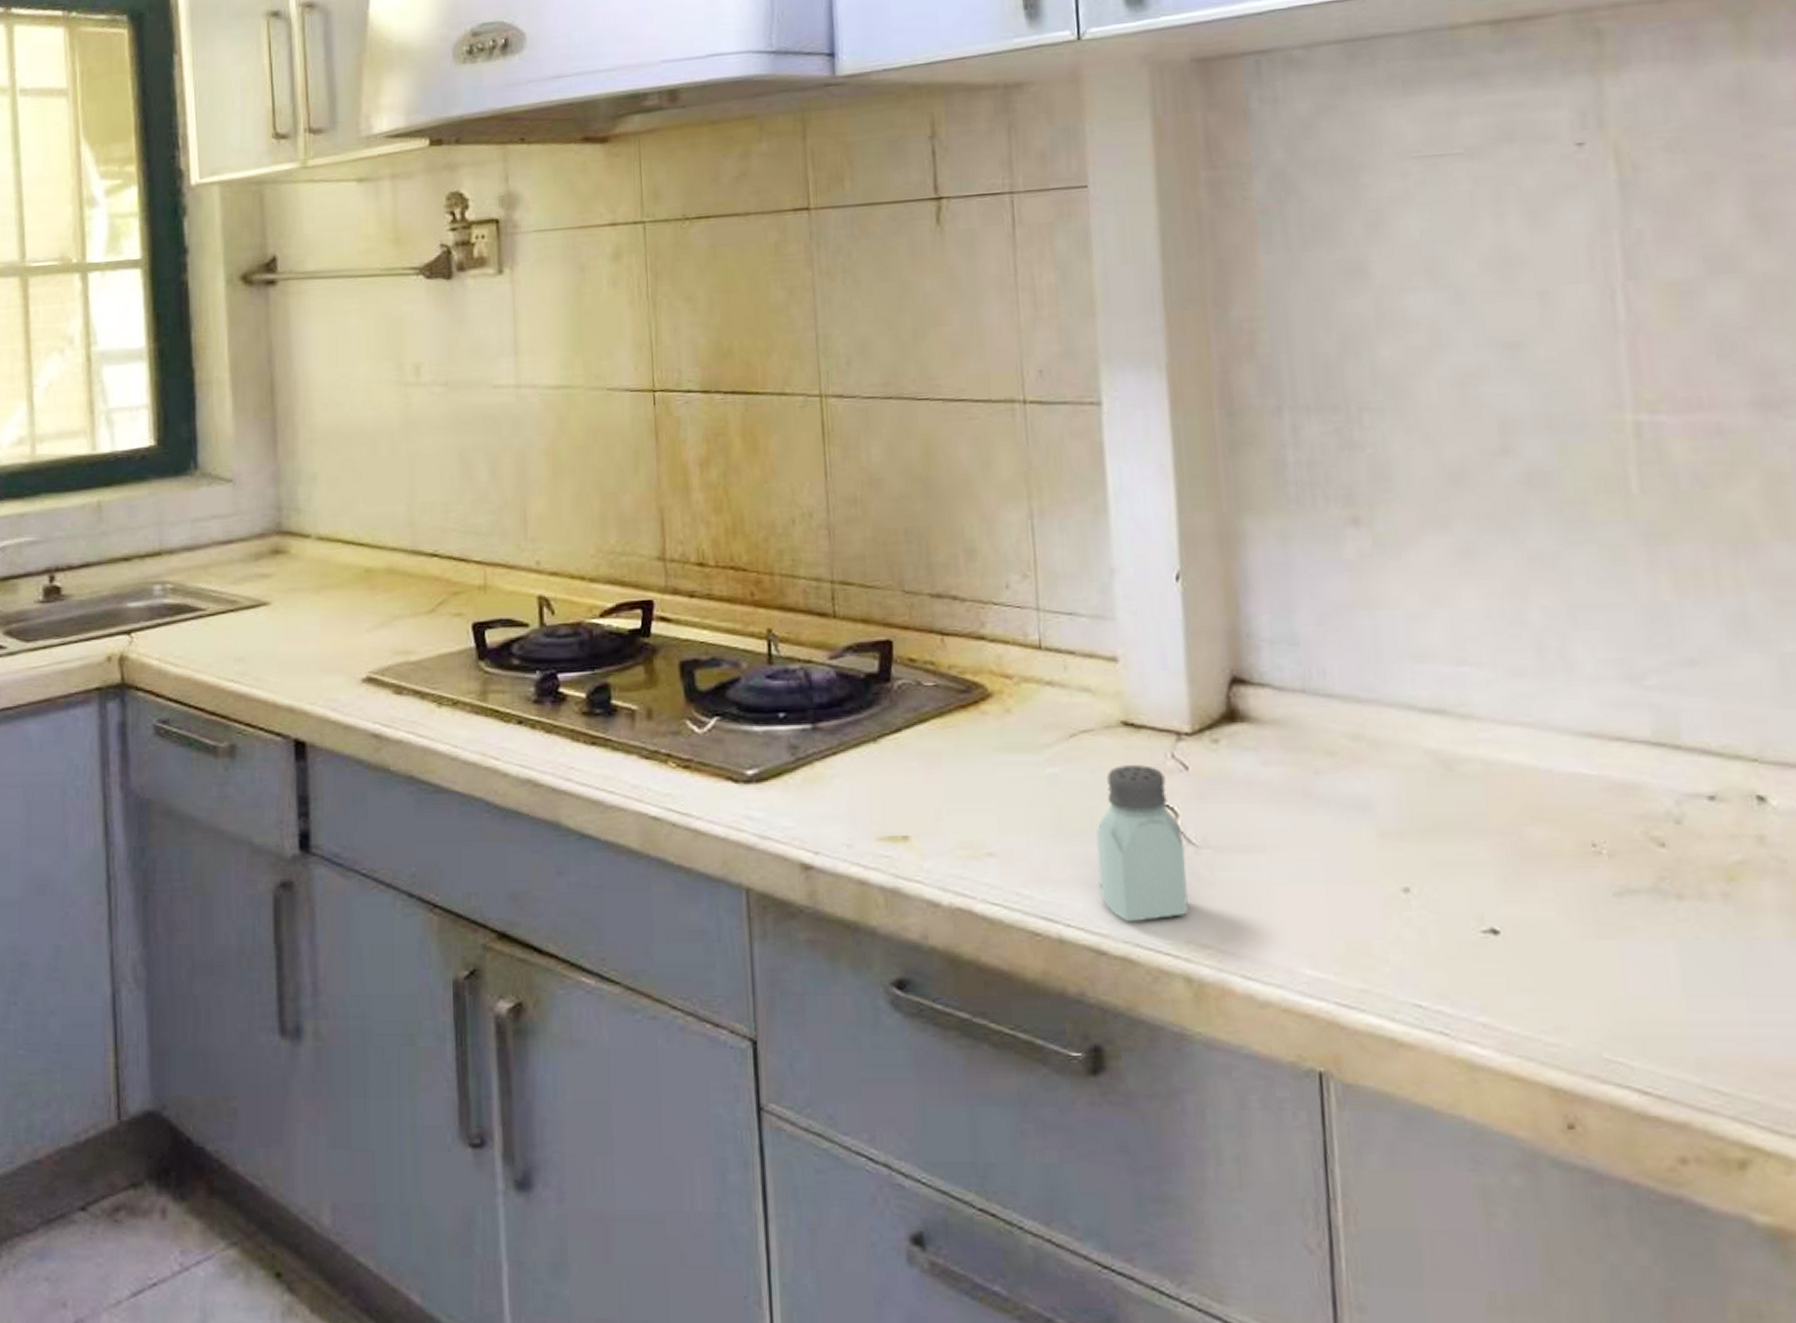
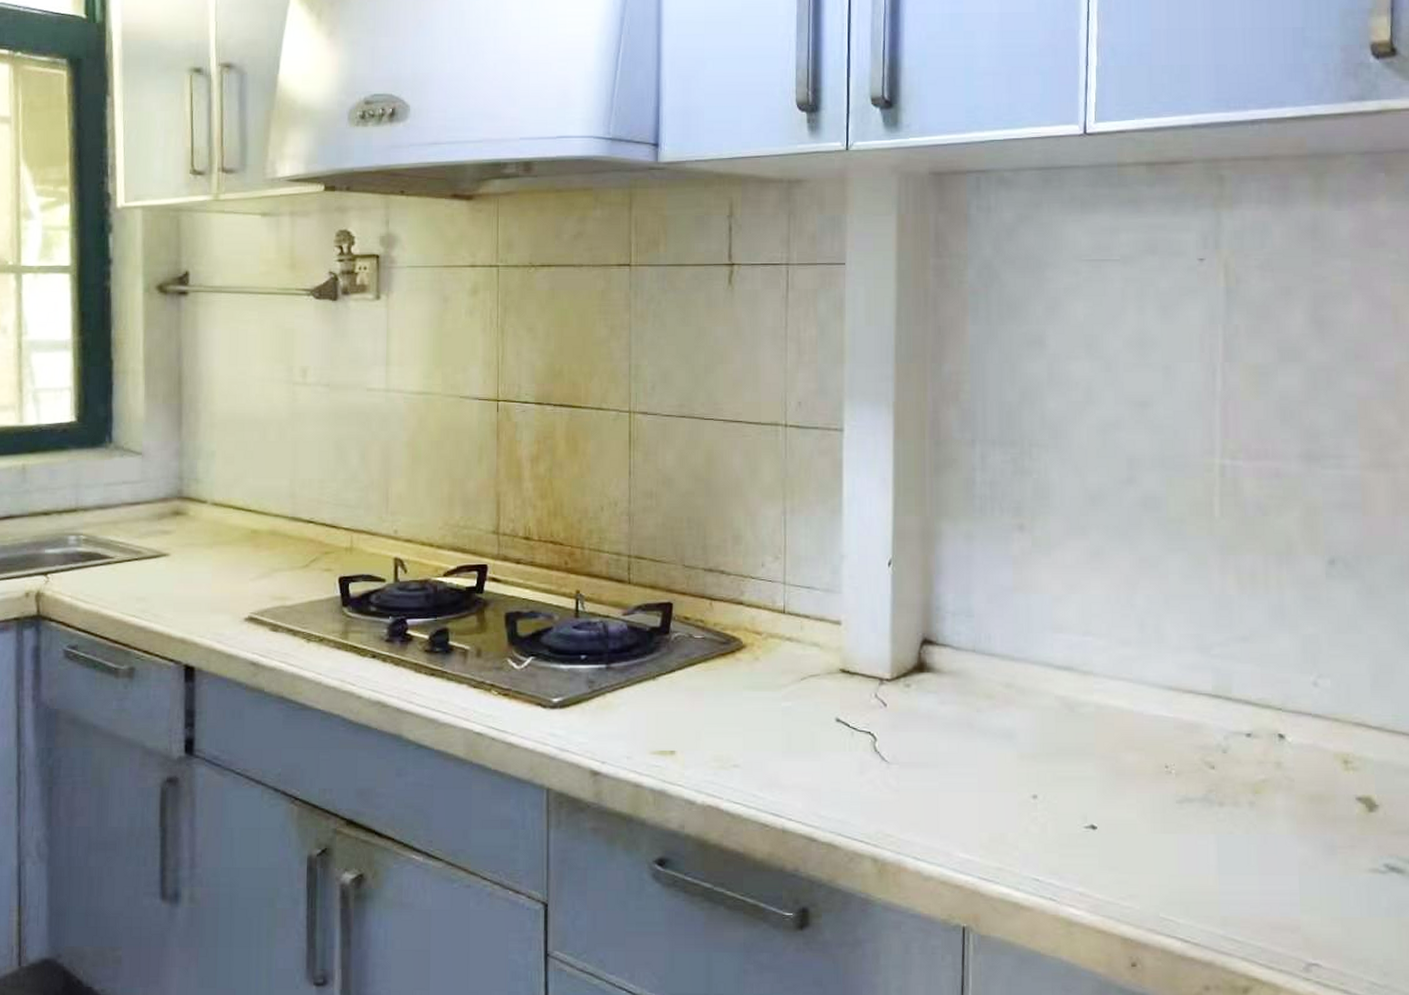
saltshaker: present [1095,765,1189,923] -> none [815,702,880,818]

